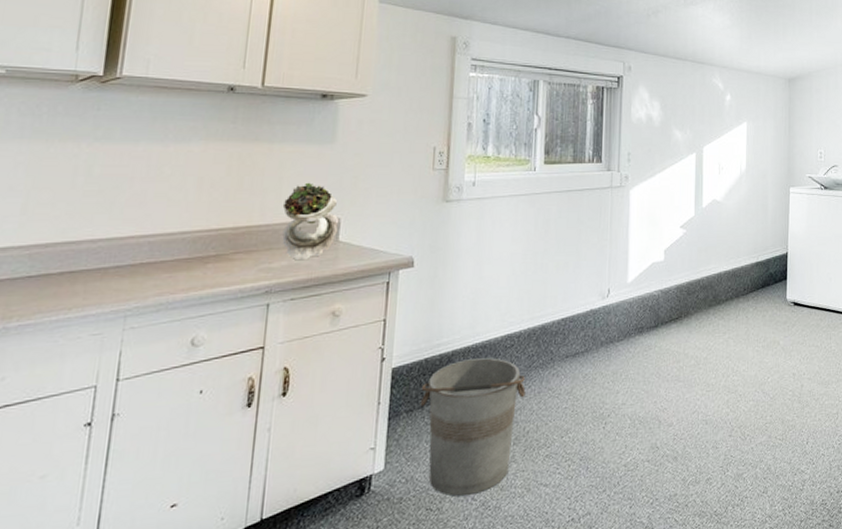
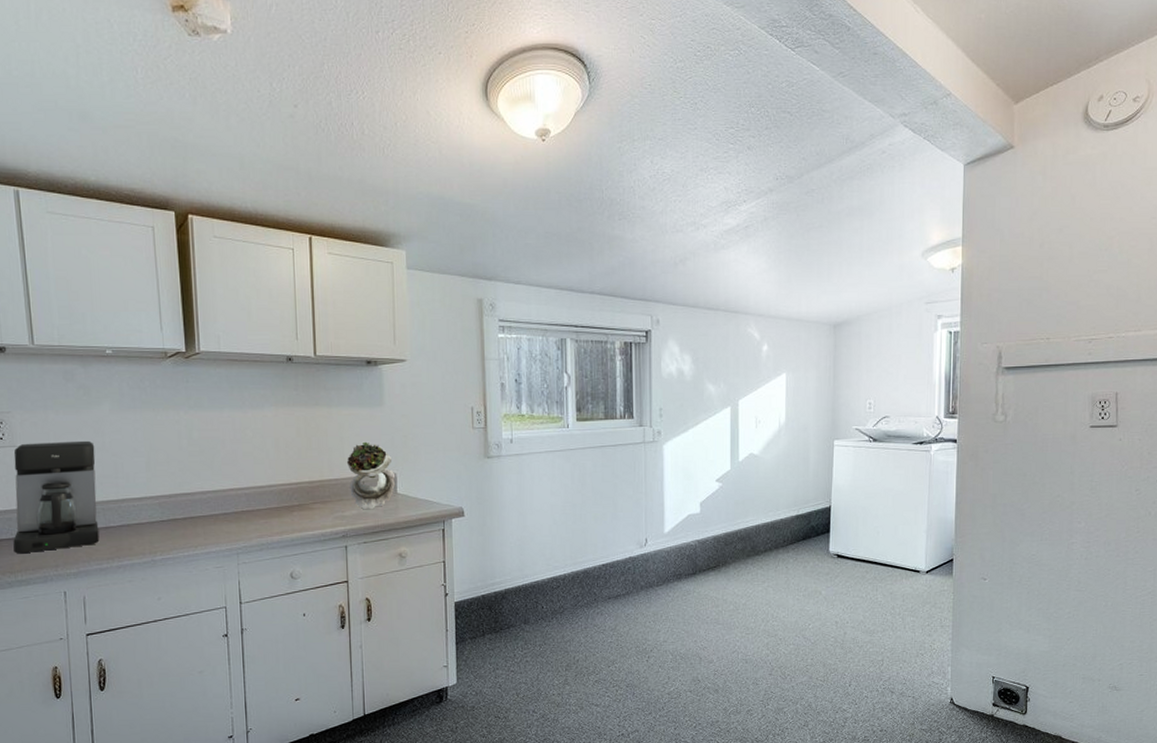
bucket: present [420,358,526,496] -> none [481,596,573,709]

